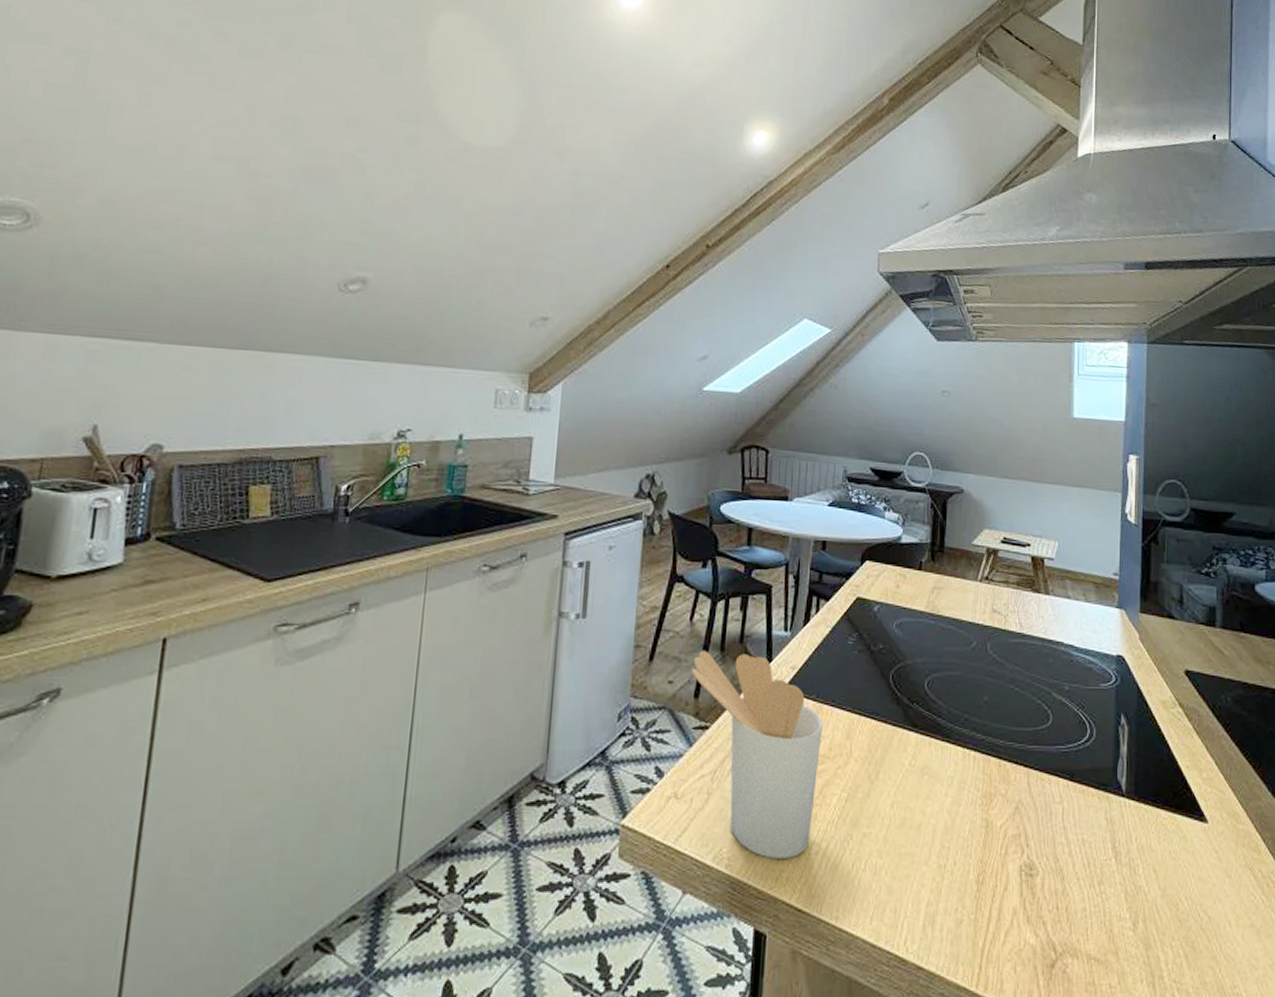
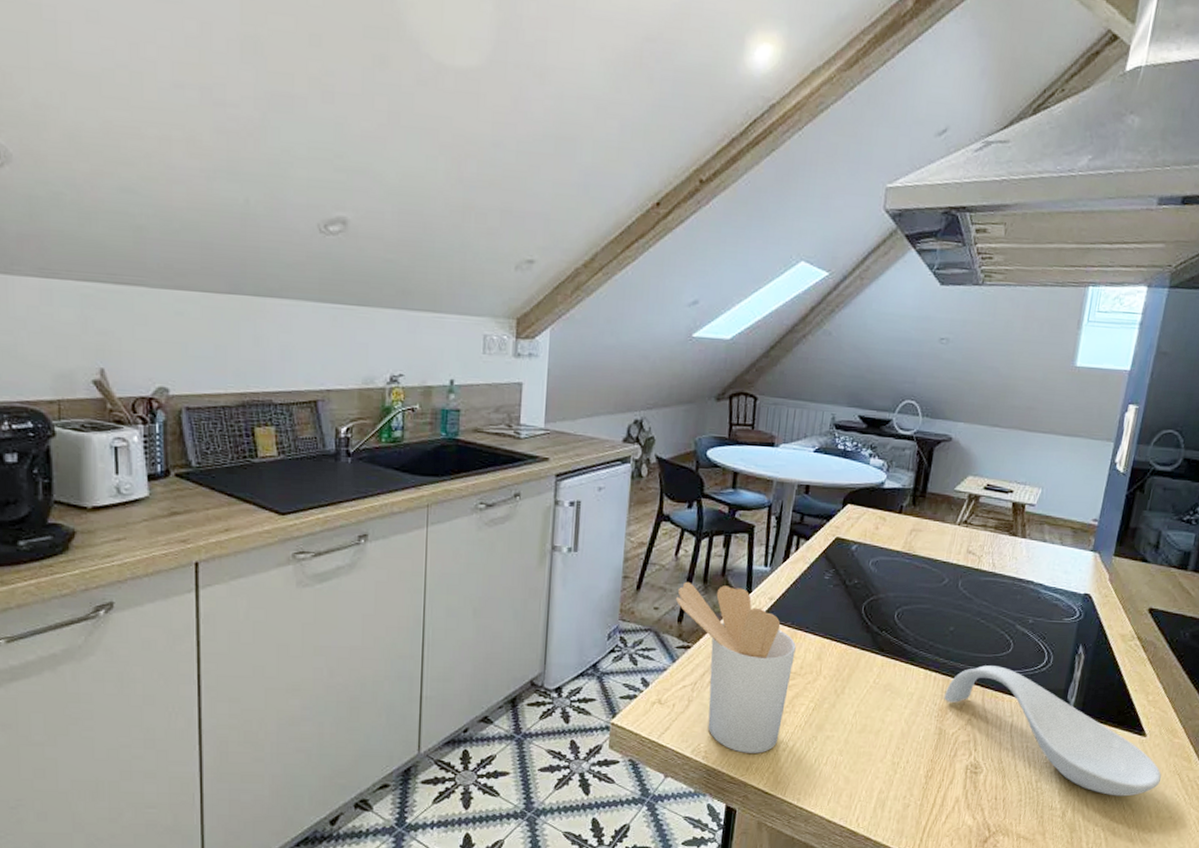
spoon rest: none [986,741,1233,900] -> present [944,665,1162,797]

